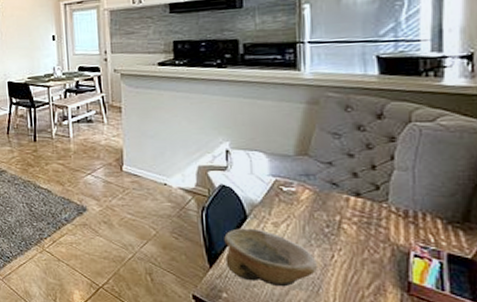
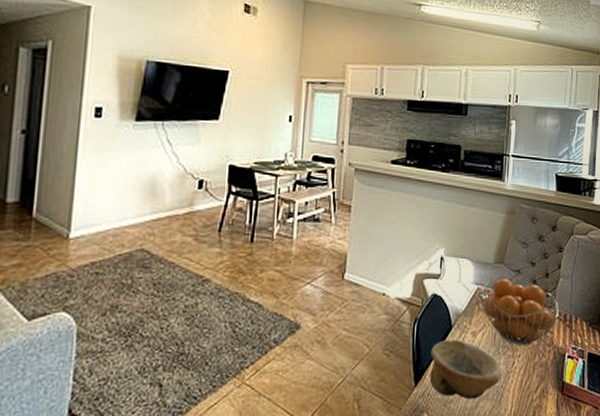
fruit basket: none [277,170,395,241] -> present [478,278,559,347]

